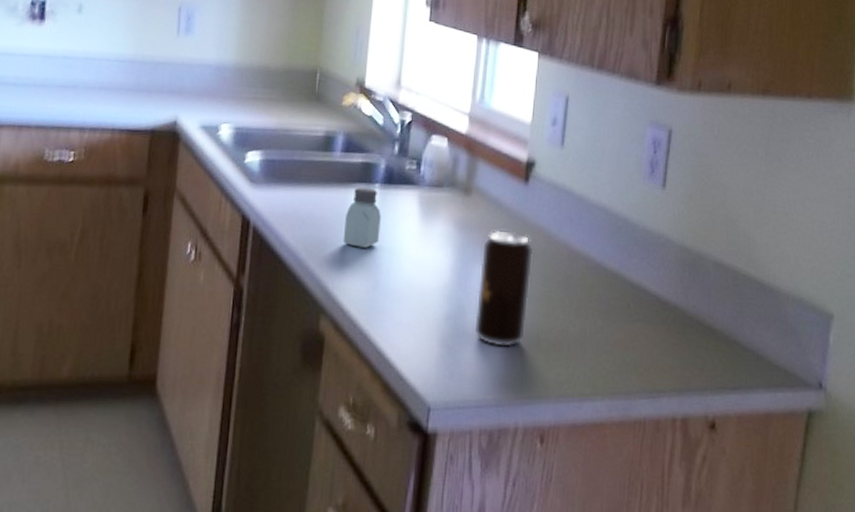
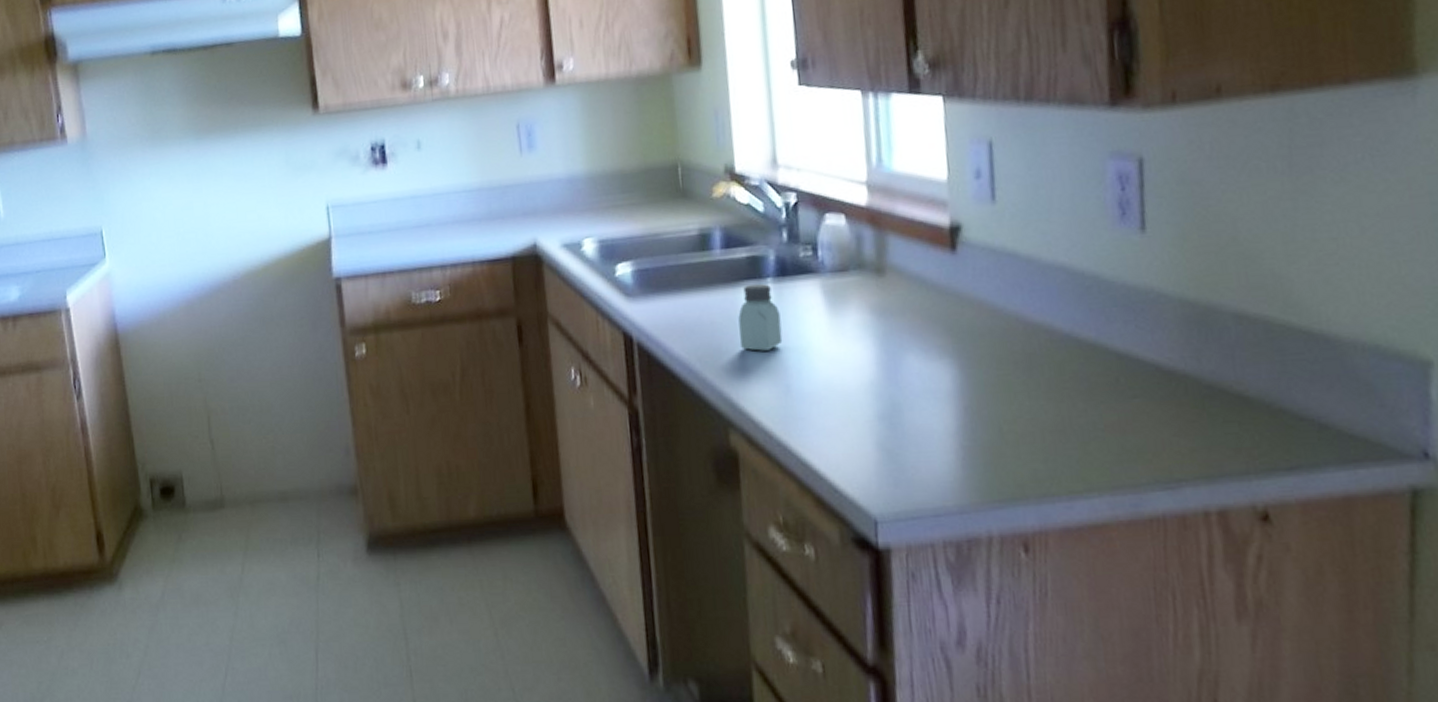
beverage can: present [474,230,534,347] -> none [910,309,983,445]

